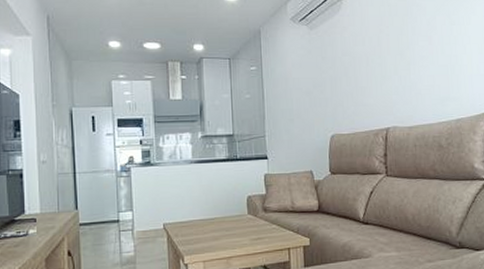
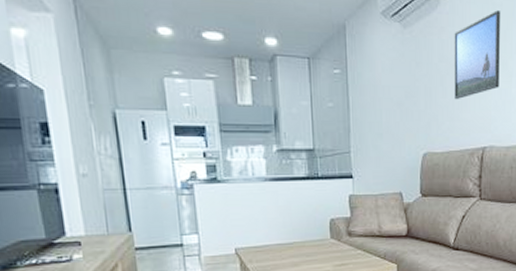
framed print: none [355,10,399,88] -> present [454,10,500,100]

